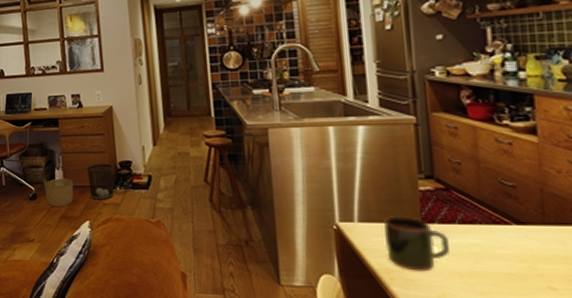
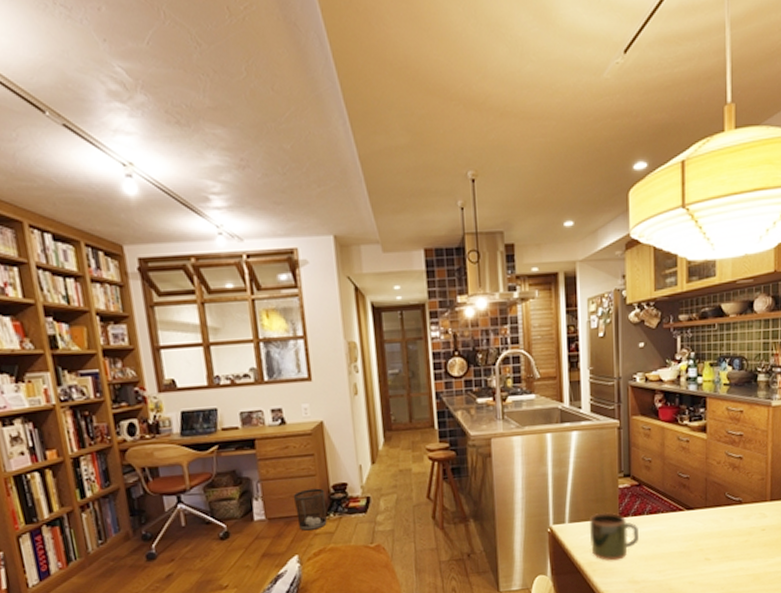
basket: present [43,178,74,207] -> none [238,509,278,545]

